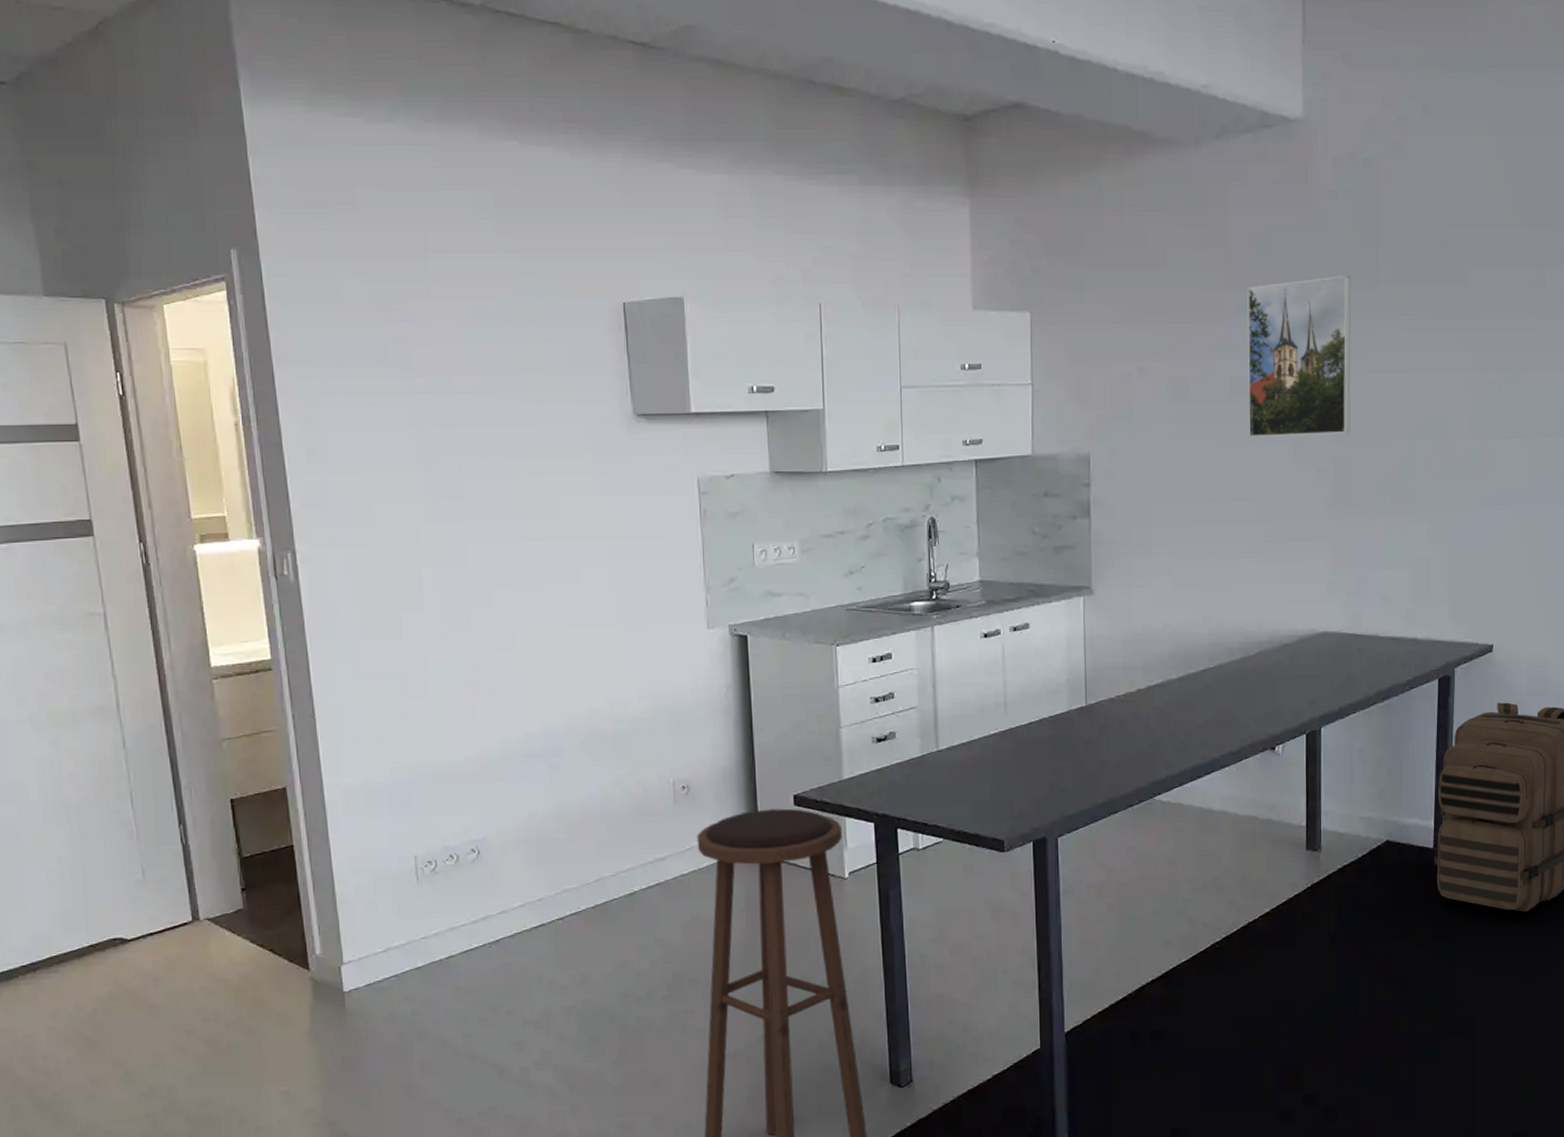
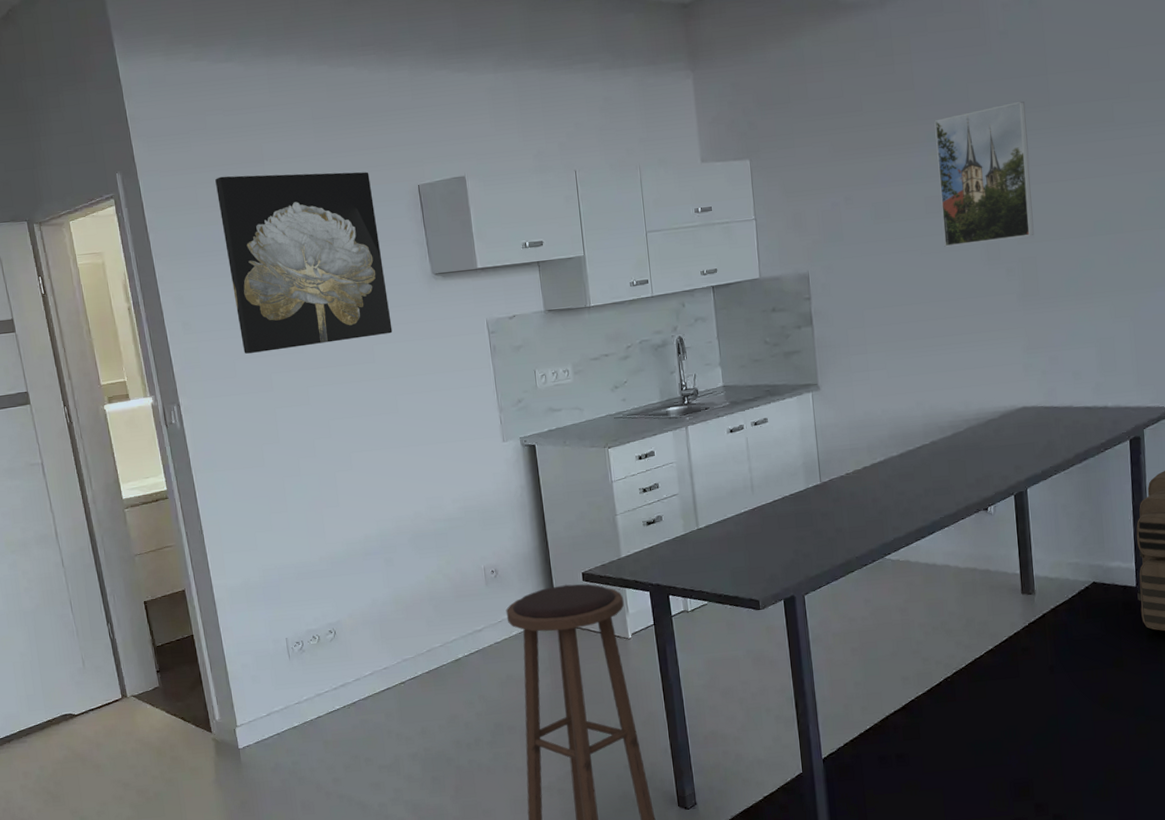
wall art: none [362,267,579,494] -> present [215,172,393,354]

